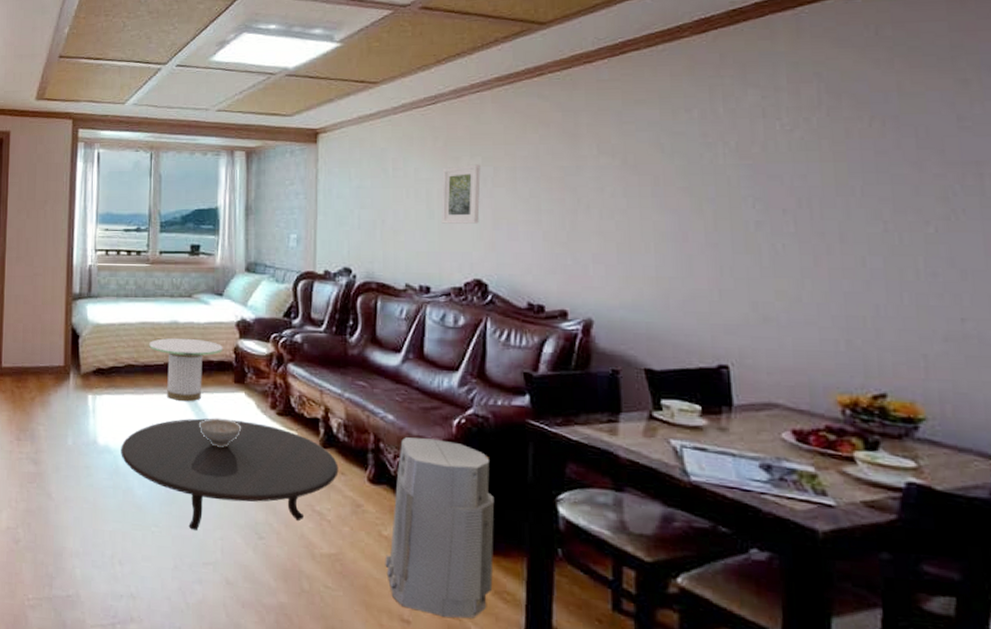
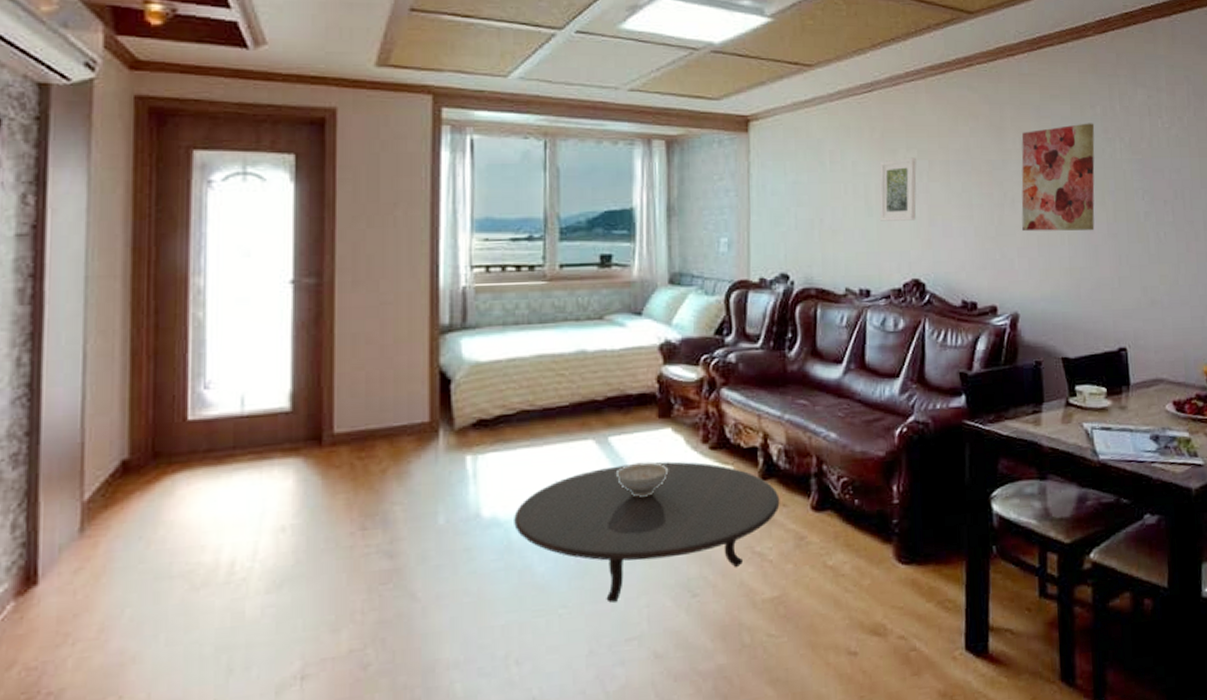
side table: present [149,337,223,402] -> none [549,369,644,448]
air purifier: present [385,437,495,618] -> none [830,452,936,641]
wall art: none [598,127,690,240] -> present [1021,123,1095,232]

